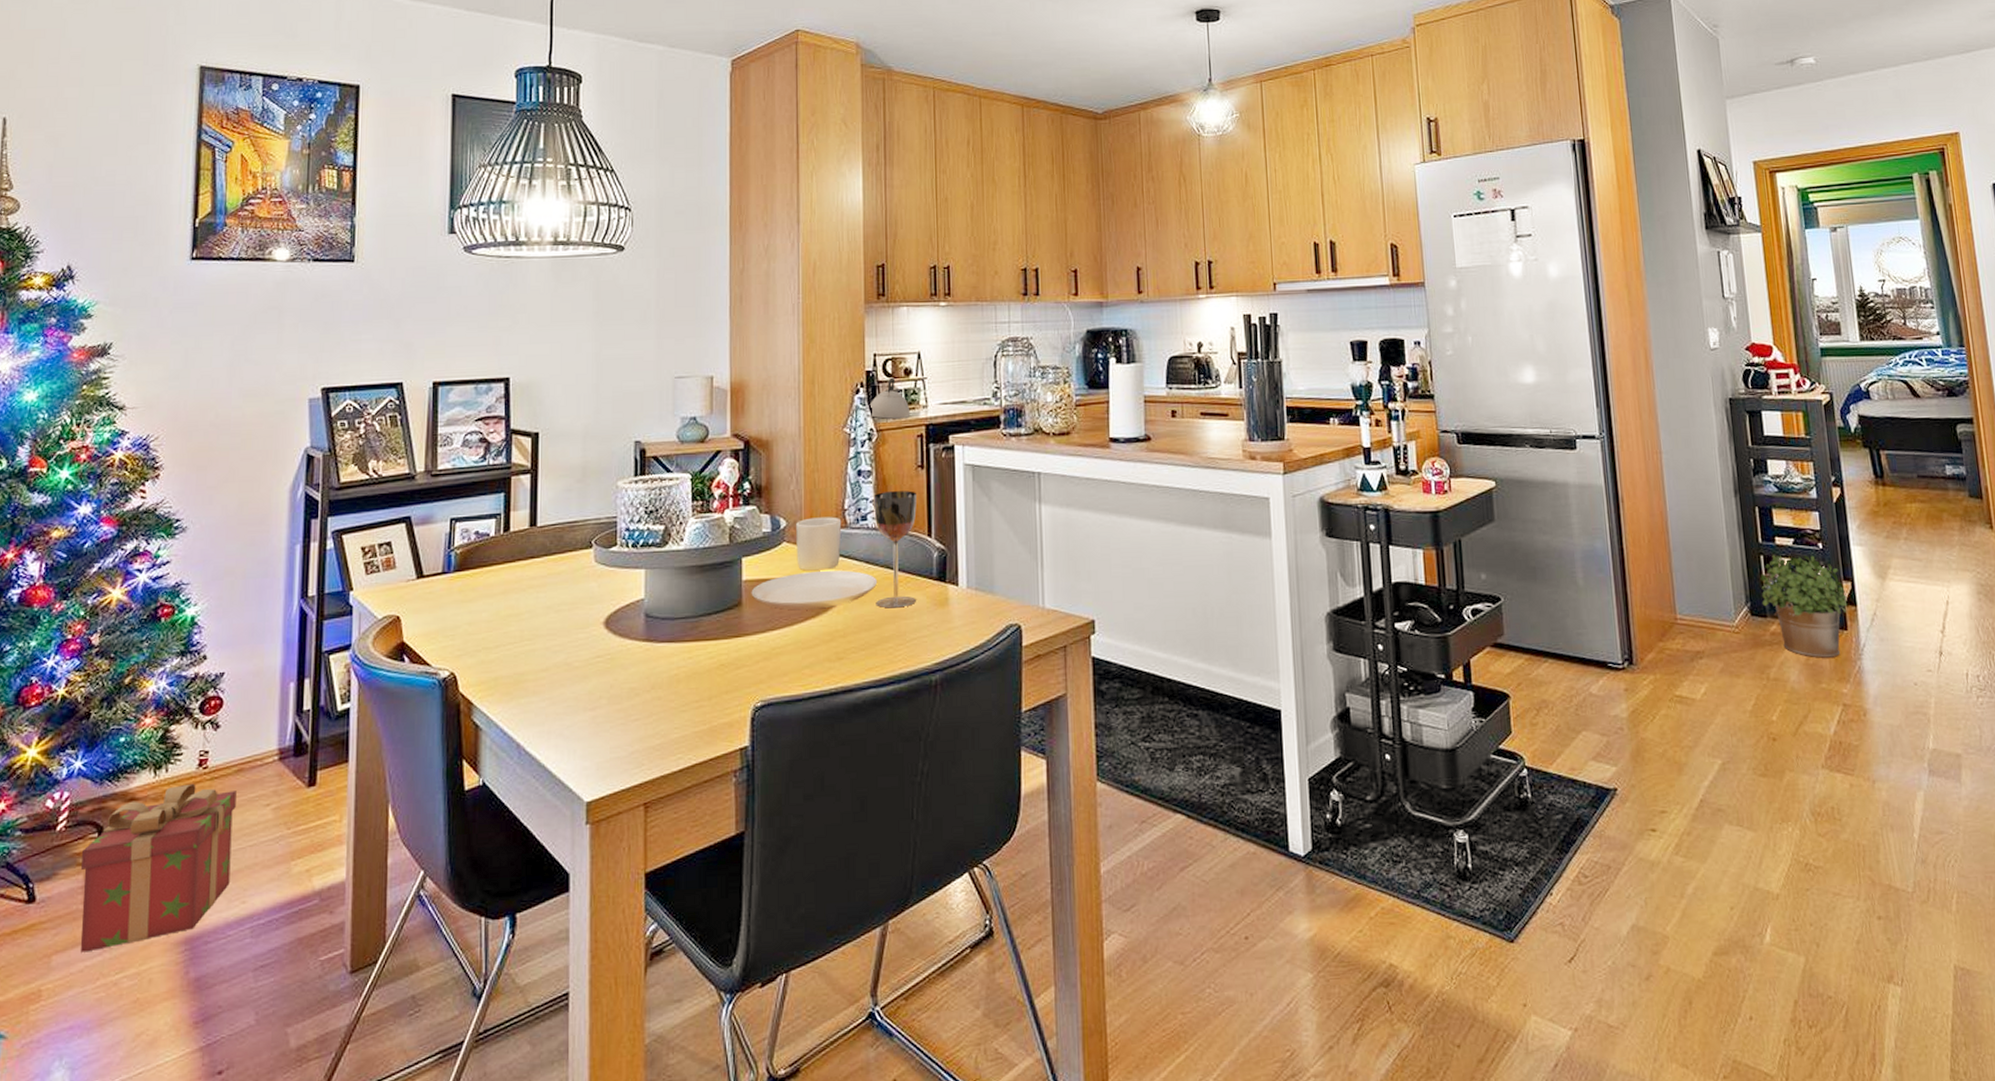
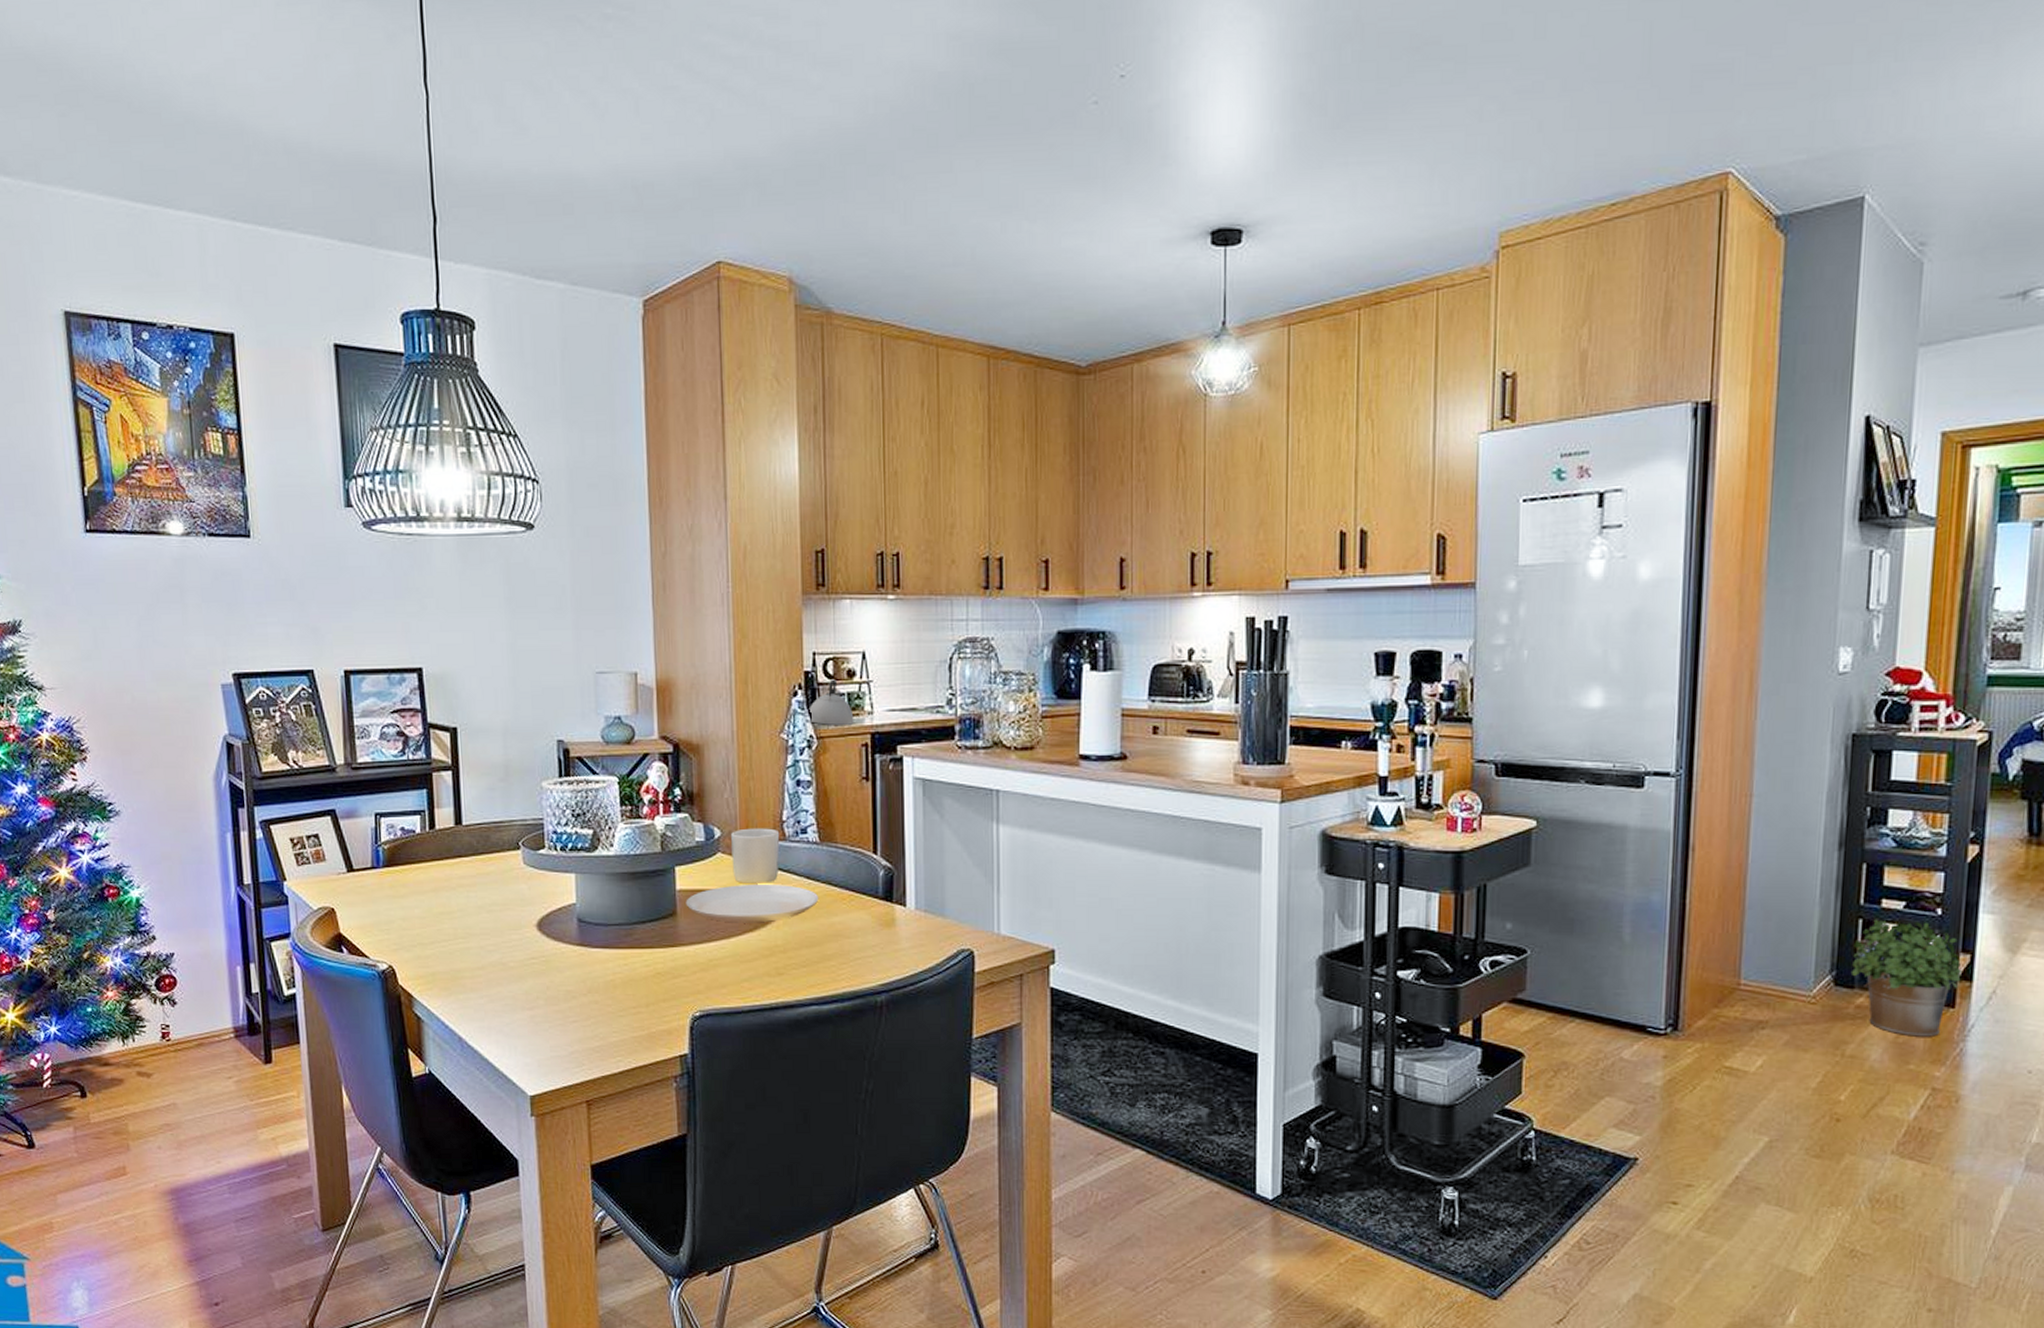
gift box: present [80,783,236,953] -> none [69,1053,204,1194]
wineglass: present [874,491,917,609] -> none [814,804,861,926]

